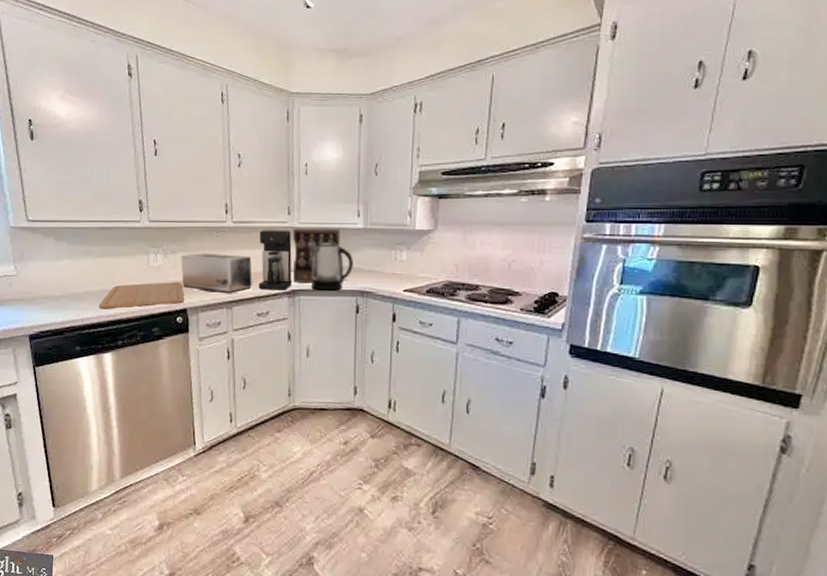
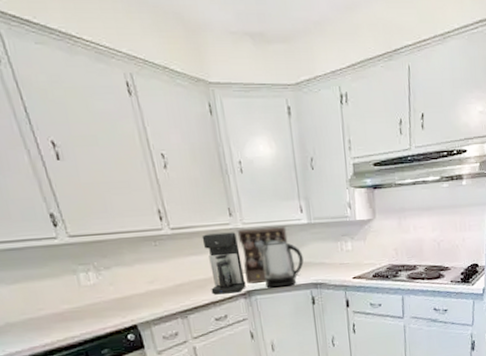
chopping board: present [98,282,184,309] -> none [27,299,132,340]
toaster: present [181,252,252,294] -> none [117,262,205,305]

